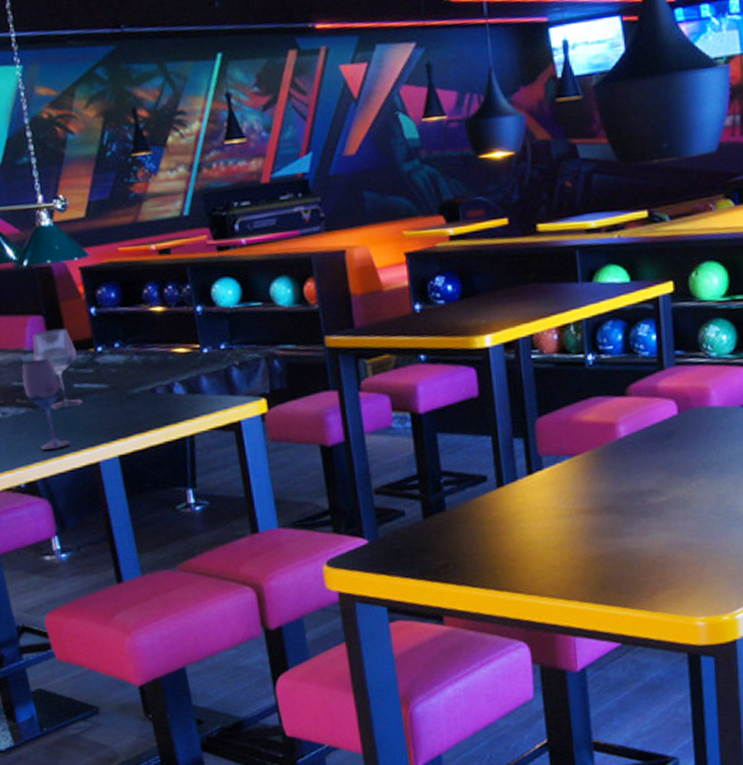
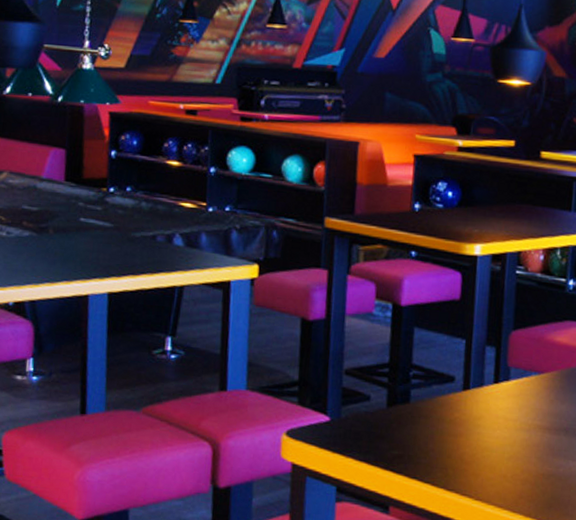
wineglass: present [22,358,71,451] -> none [32,188,68,276]
wine glass: present [32,327,83,410] -> none [48,163,90,239]

